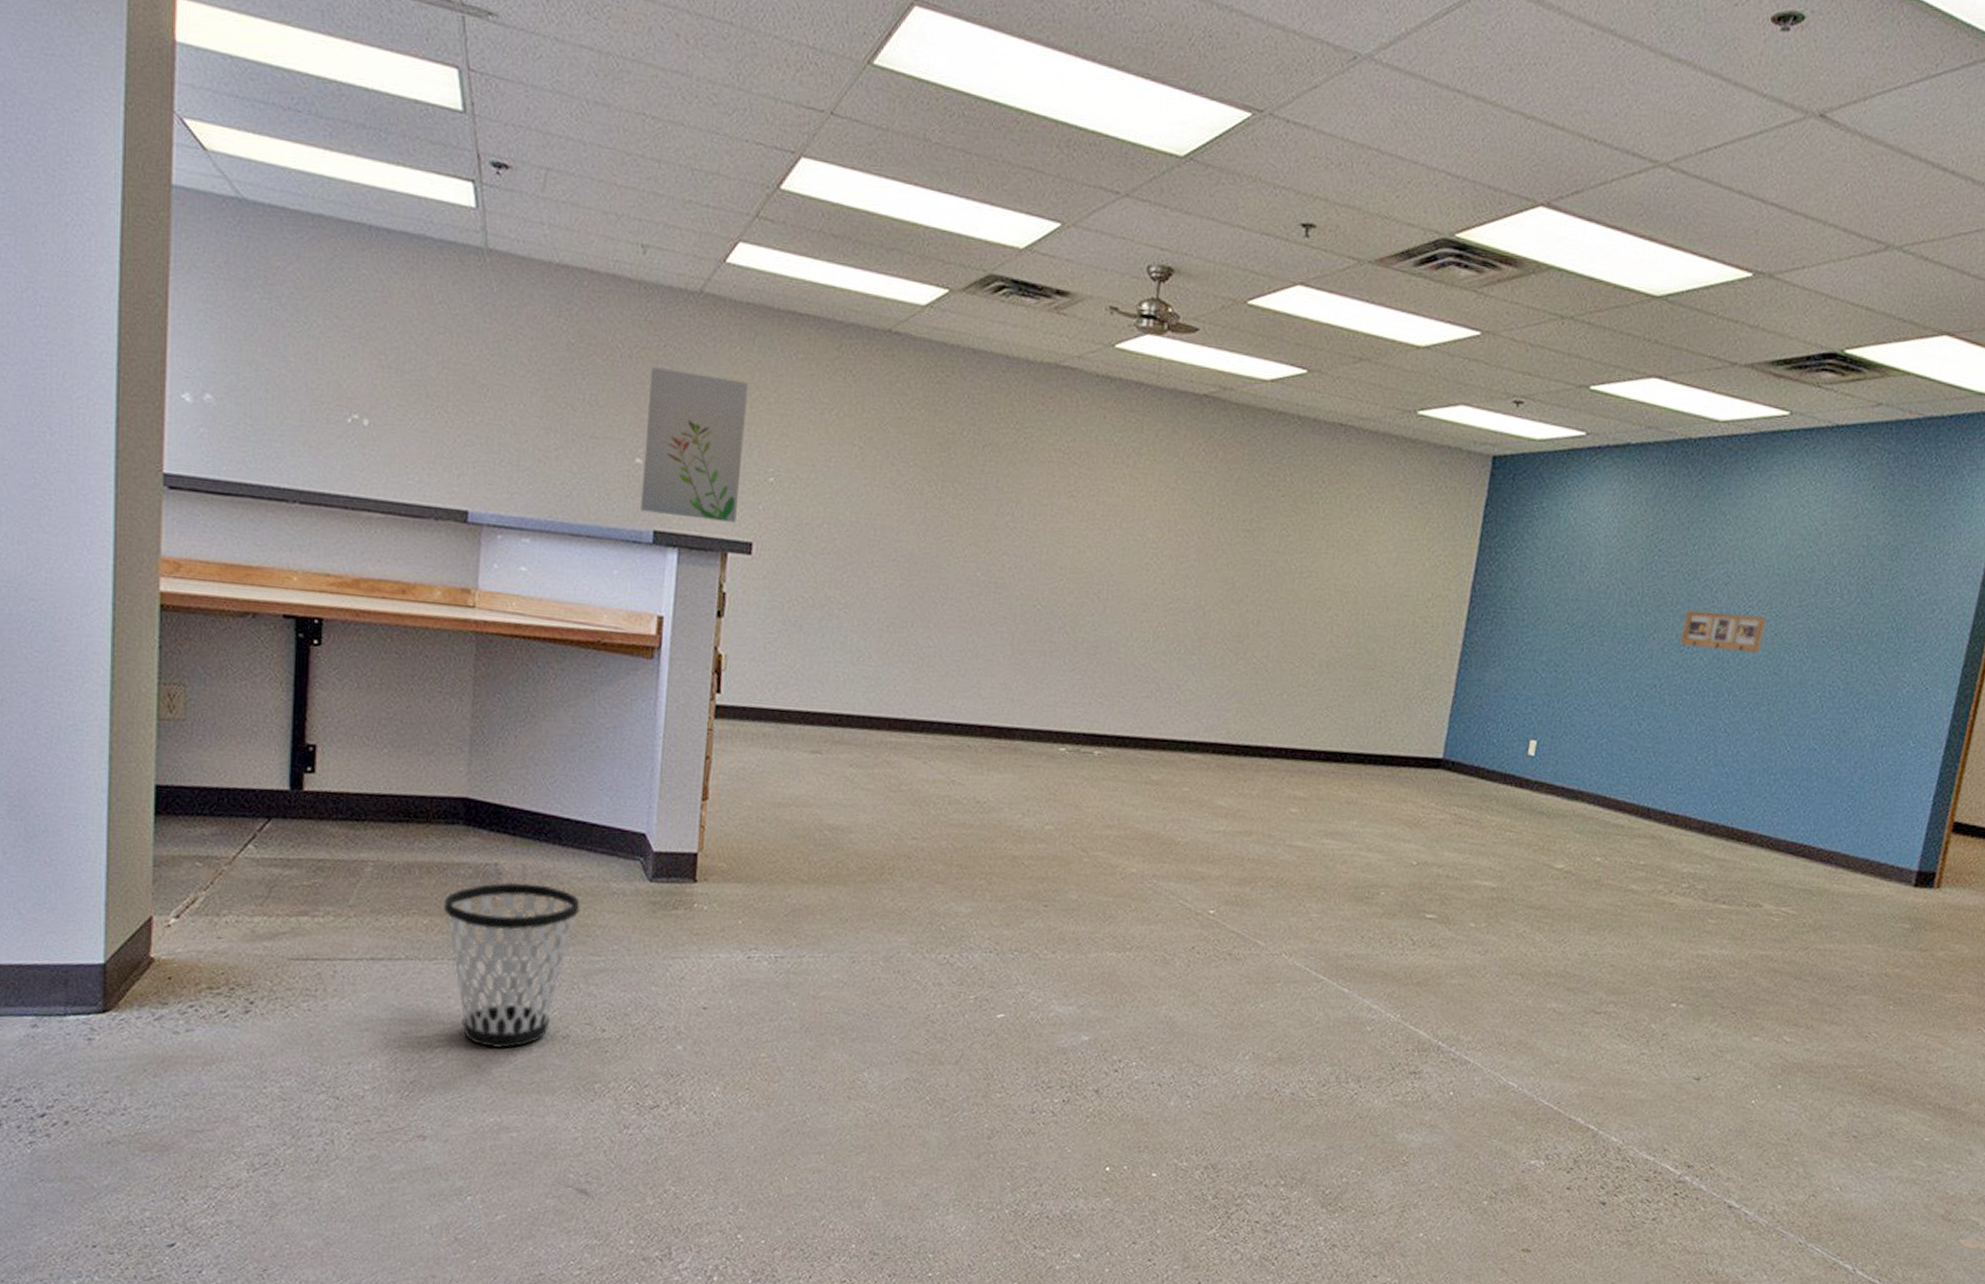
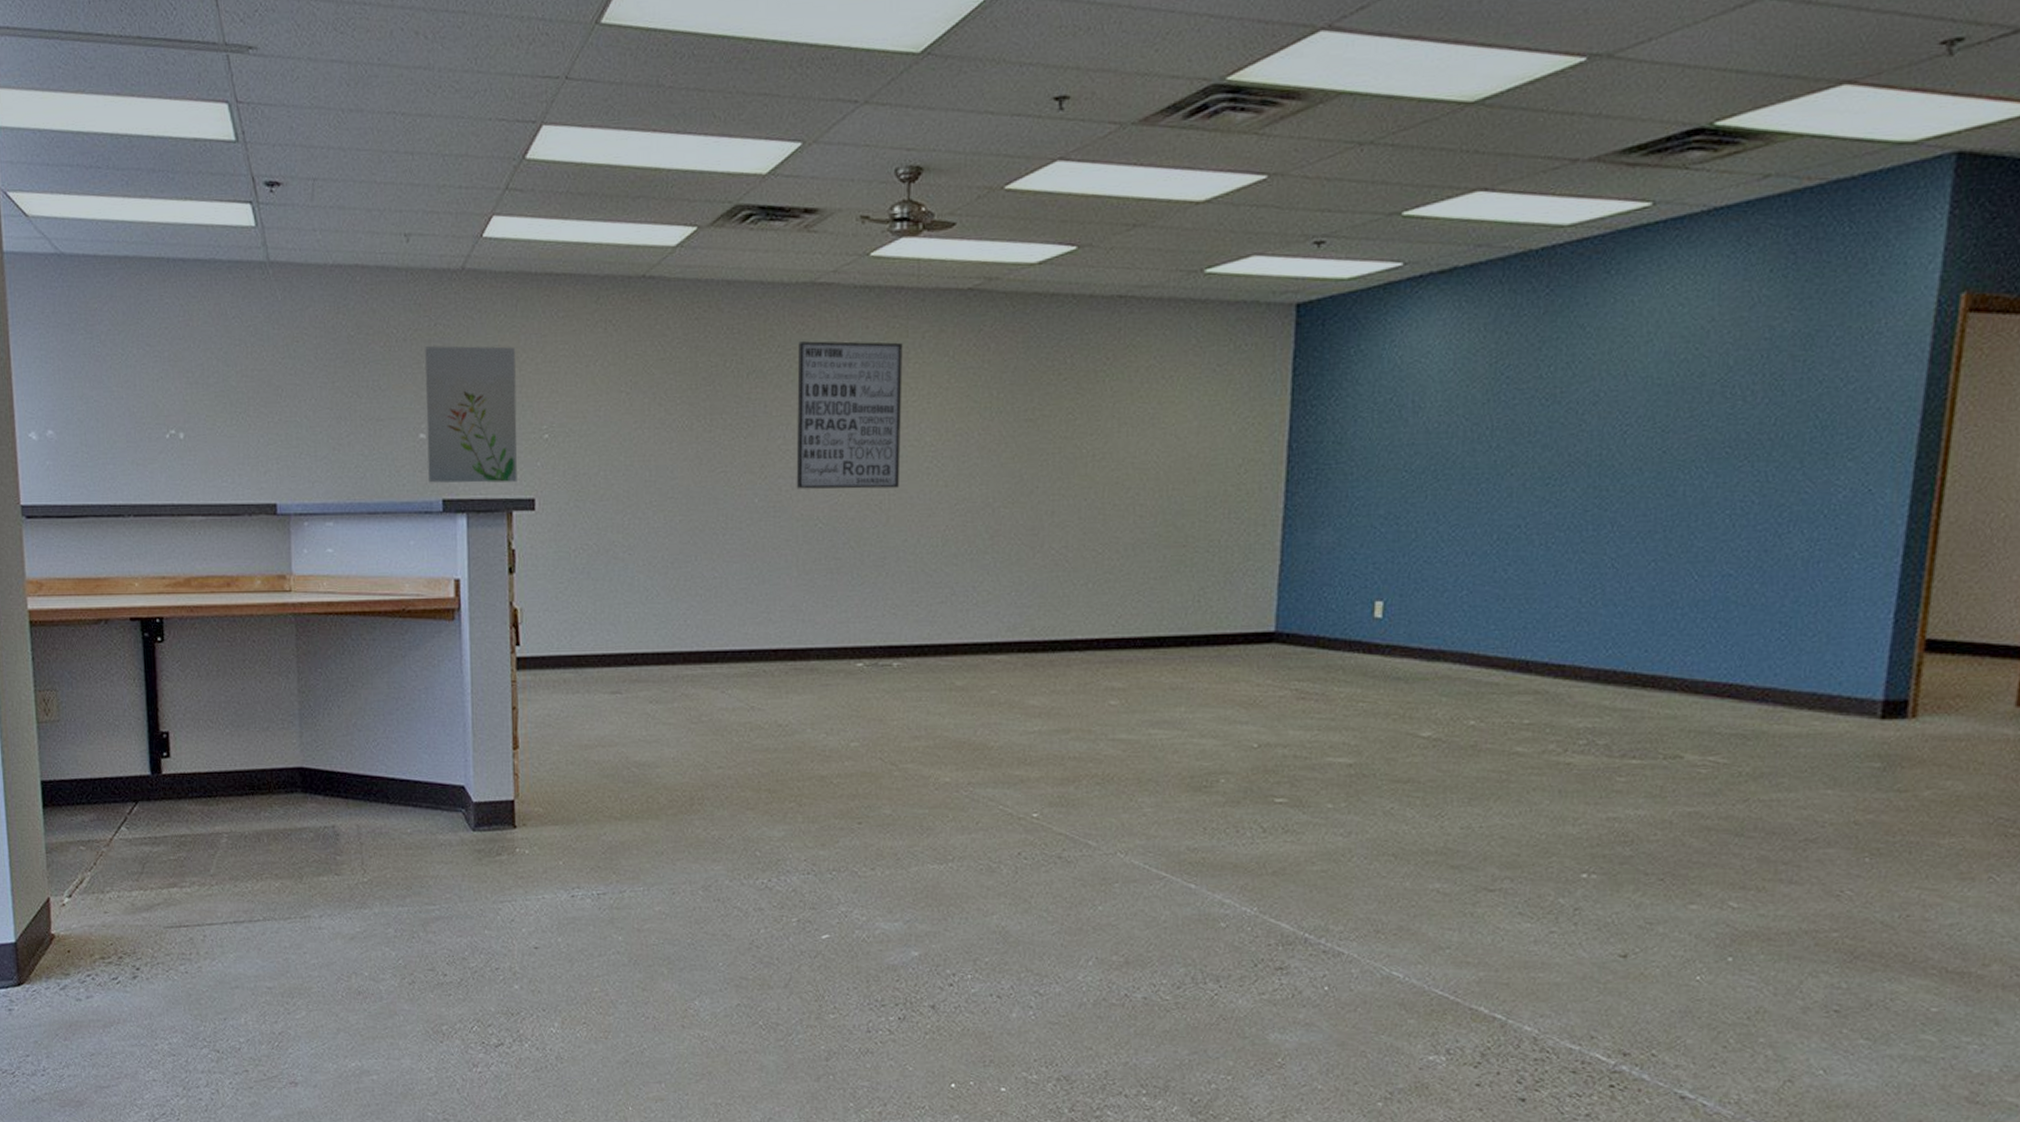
wastebasket: present [442,883,580,1049] -> none [291,842,412,998]
wall art: none [1019,421,1137,580] -> present [796,341,903,489]
picture frame: present [1680,611,1766,653] -> none [1545,434,1649,478]

